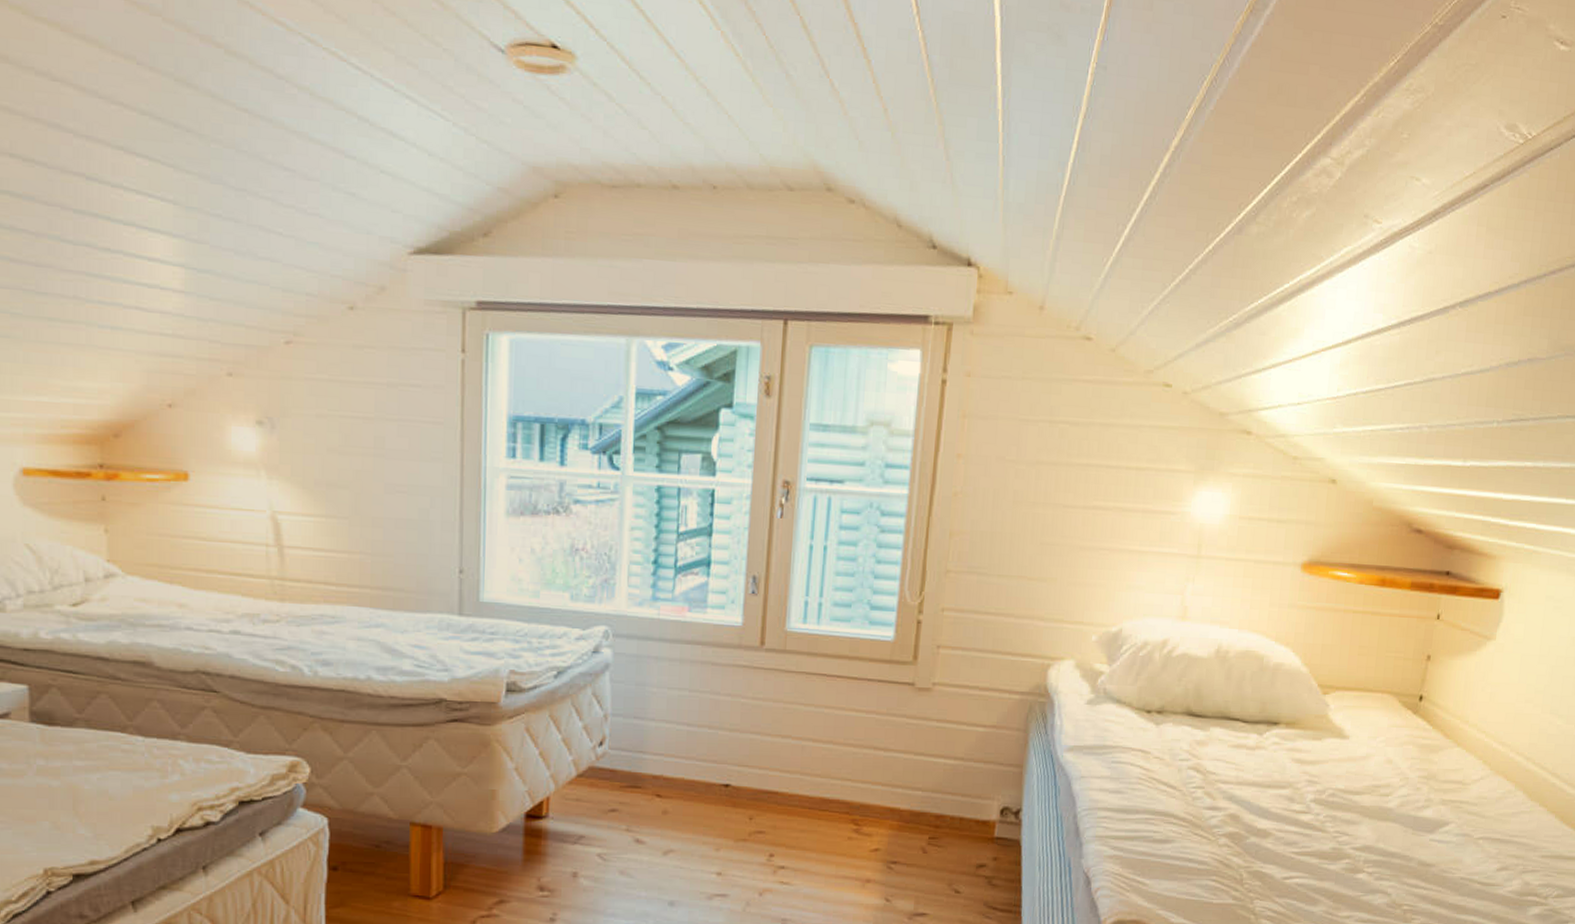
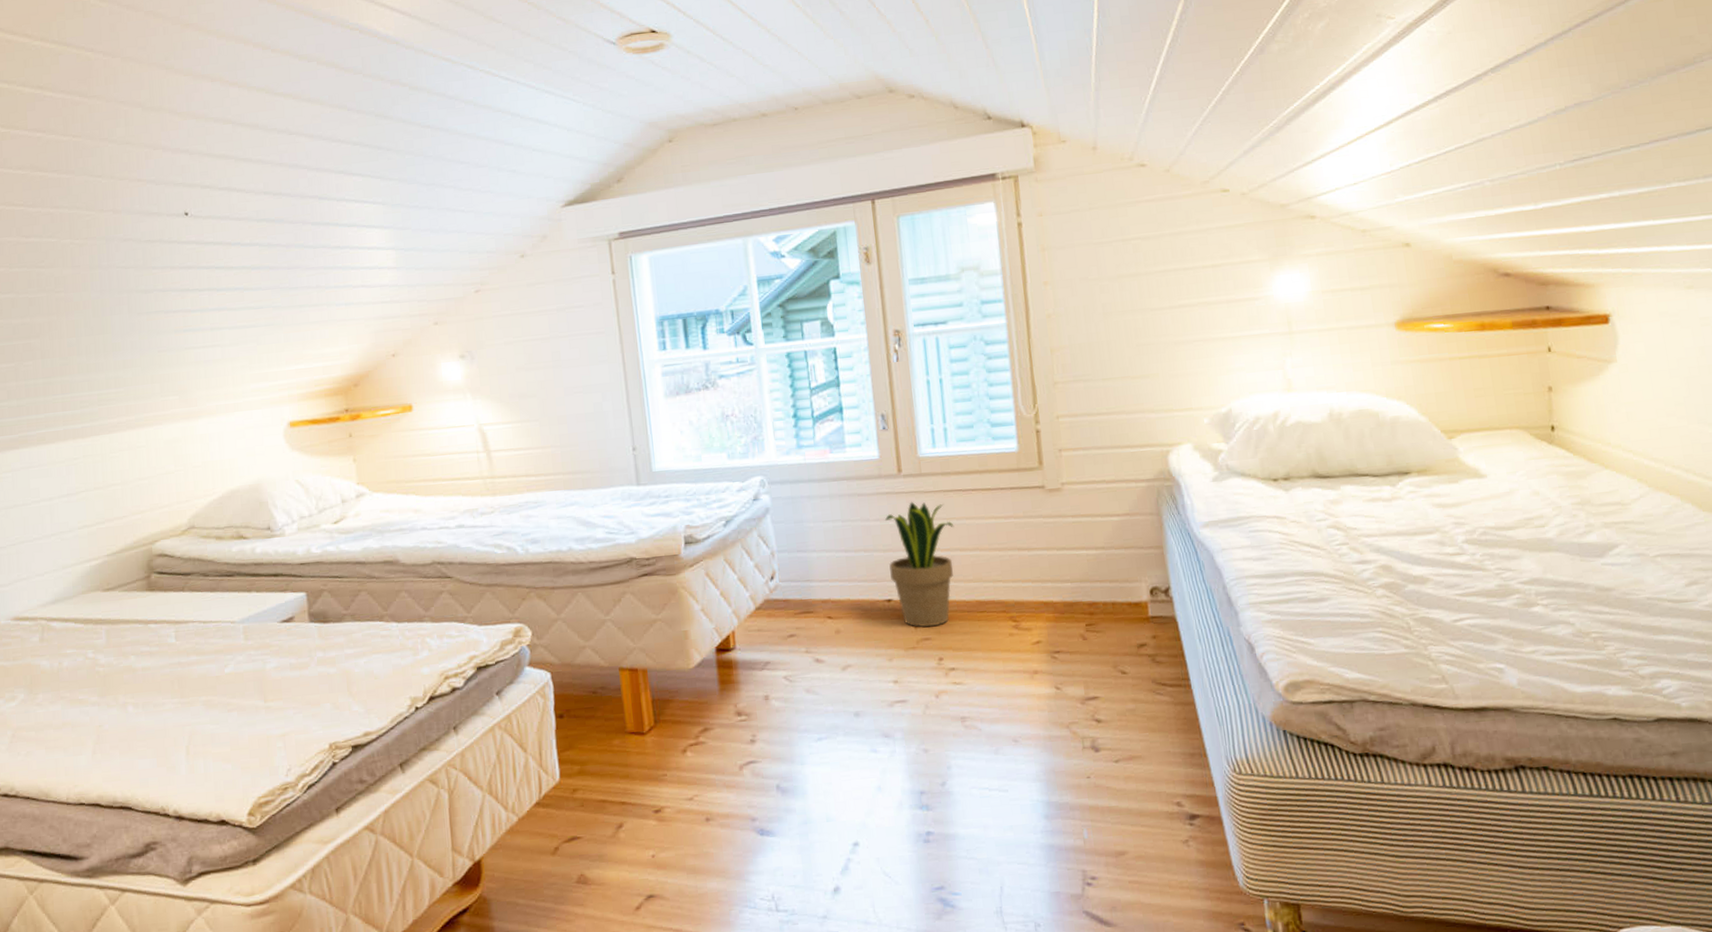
potted plant: none [733,679,811,820] -> present [884,501,955,627]

